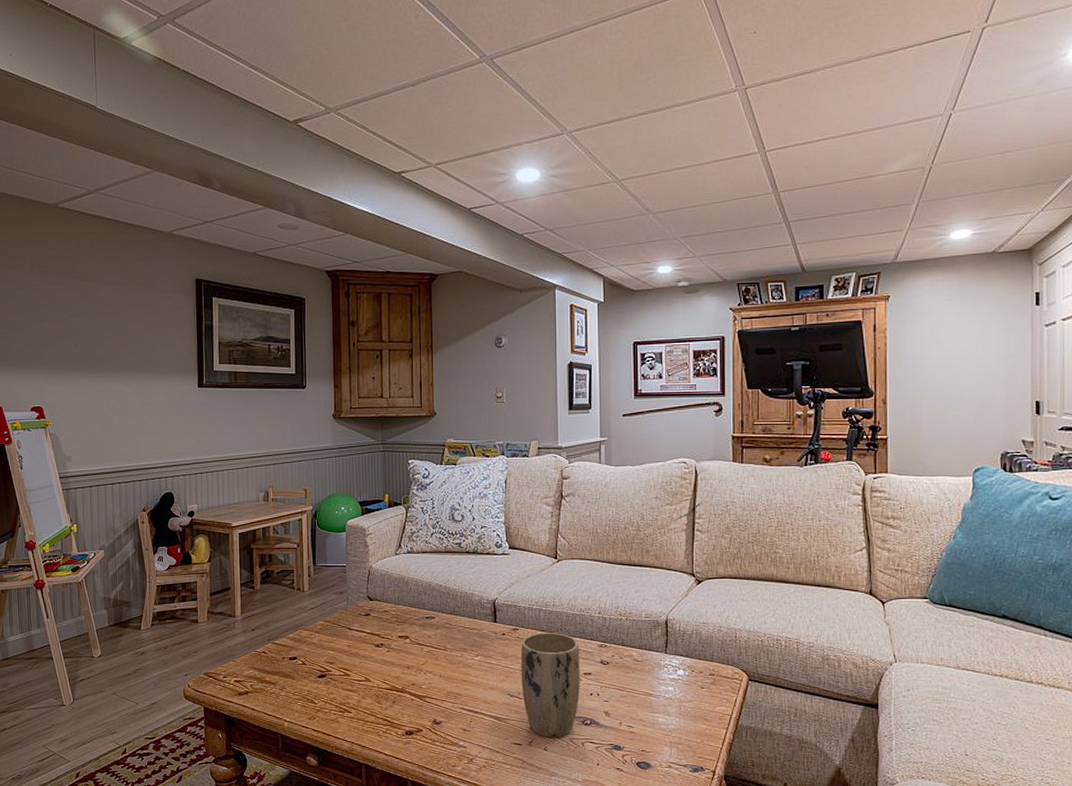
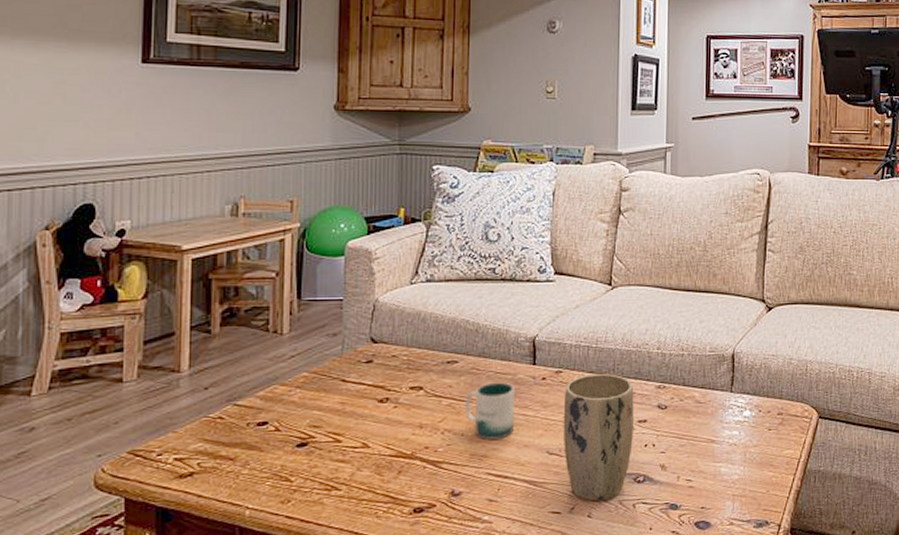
mug: none [441,635,481,681] -> present [464,382,515,440]

